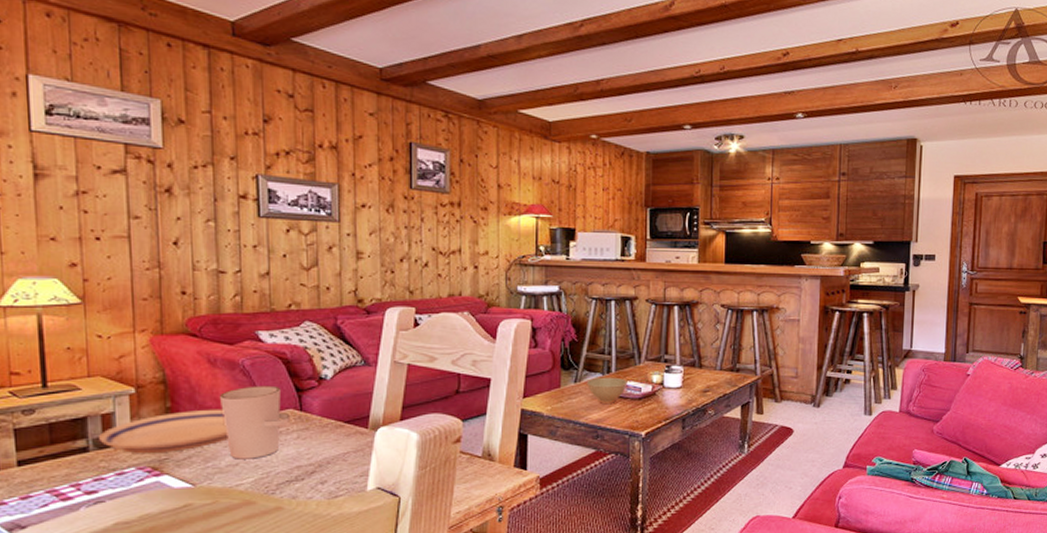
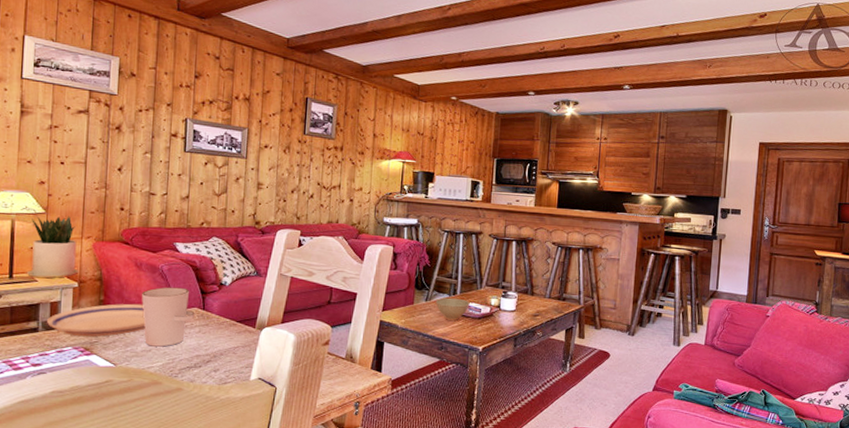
planter: none [64,305,135,386] -> present [26,215,79,279]

